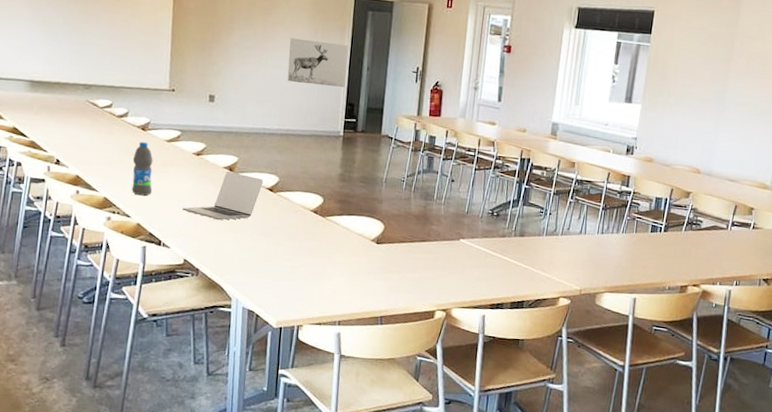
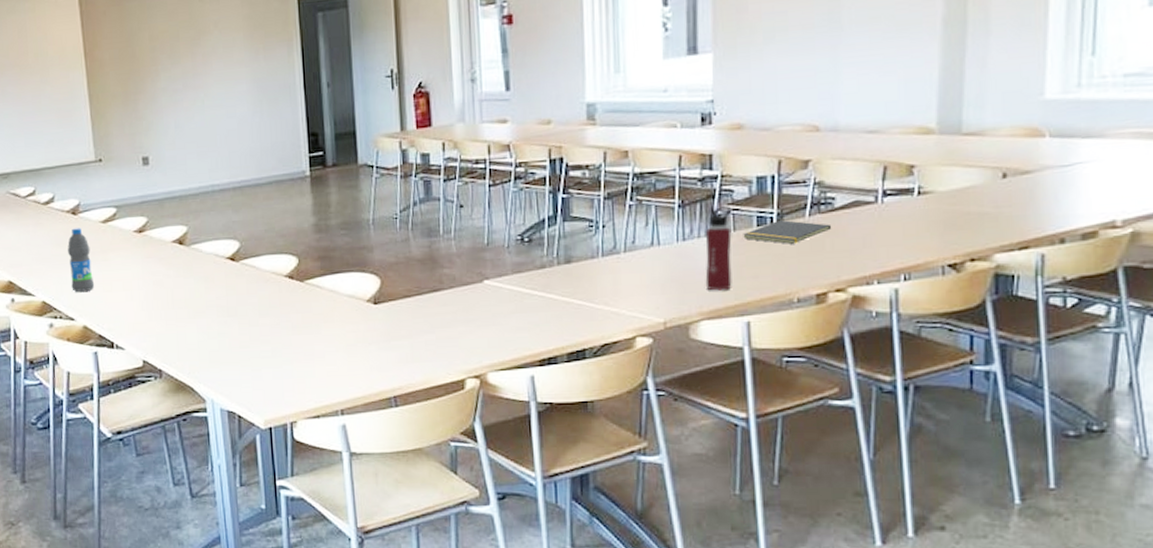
laptop: present [183,172,264,221] -> none [132,245,222,307]
wall art: present [287,38,348,87] -> none [226,61,303,122]
water bottle: none [611,212,636,274] -> present [705,205,732,291]
notepad: none [641,230,698,249] -> present [743,220,832,244]

